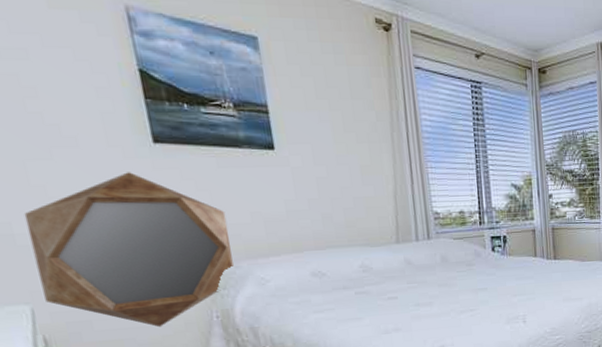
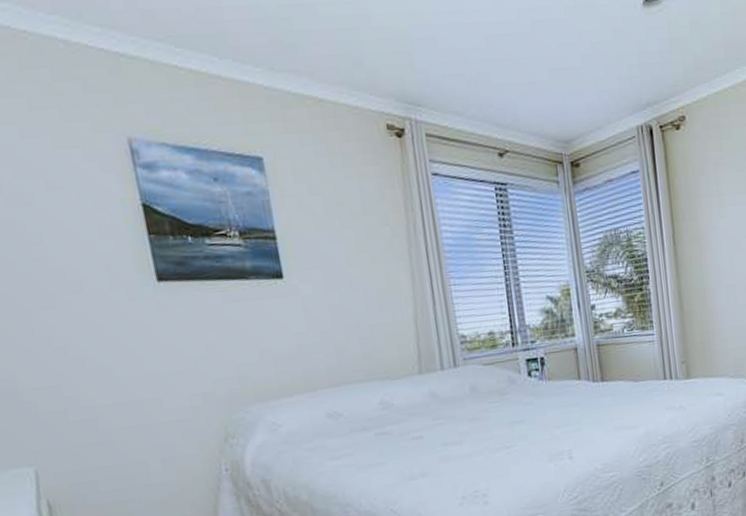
home mirror: present [24,172,233,328] -> none [28,315,243,485]

